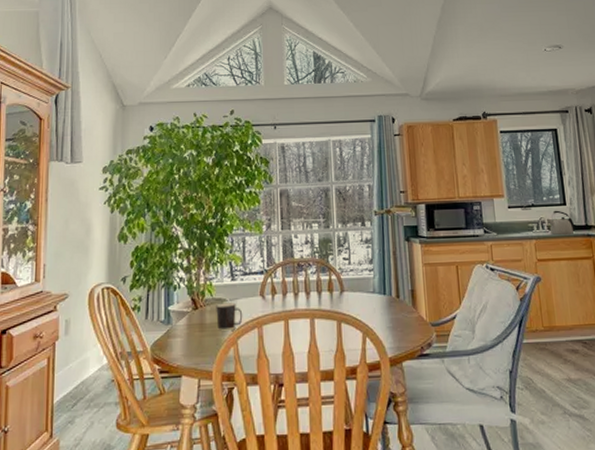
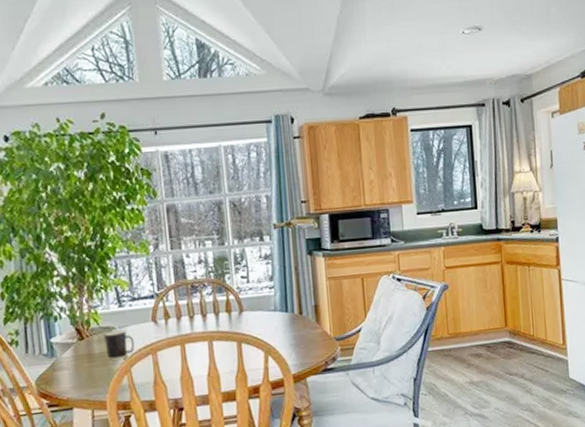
kettle: present [546,210,576,236] -> none [456,214,486,241]

